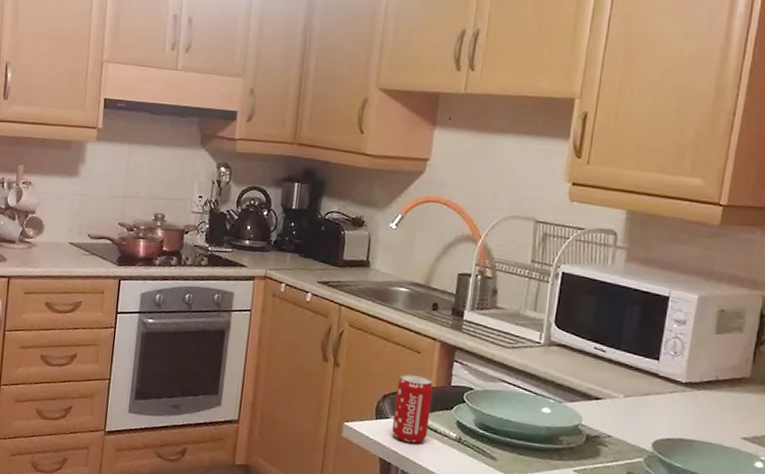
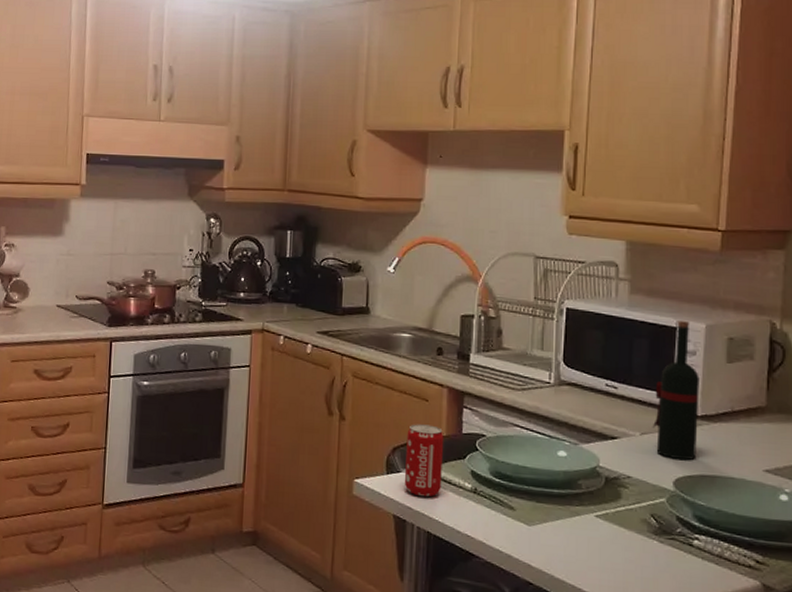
wine bottle: none [636,290,687,424] -> present [652,320,699,461]

